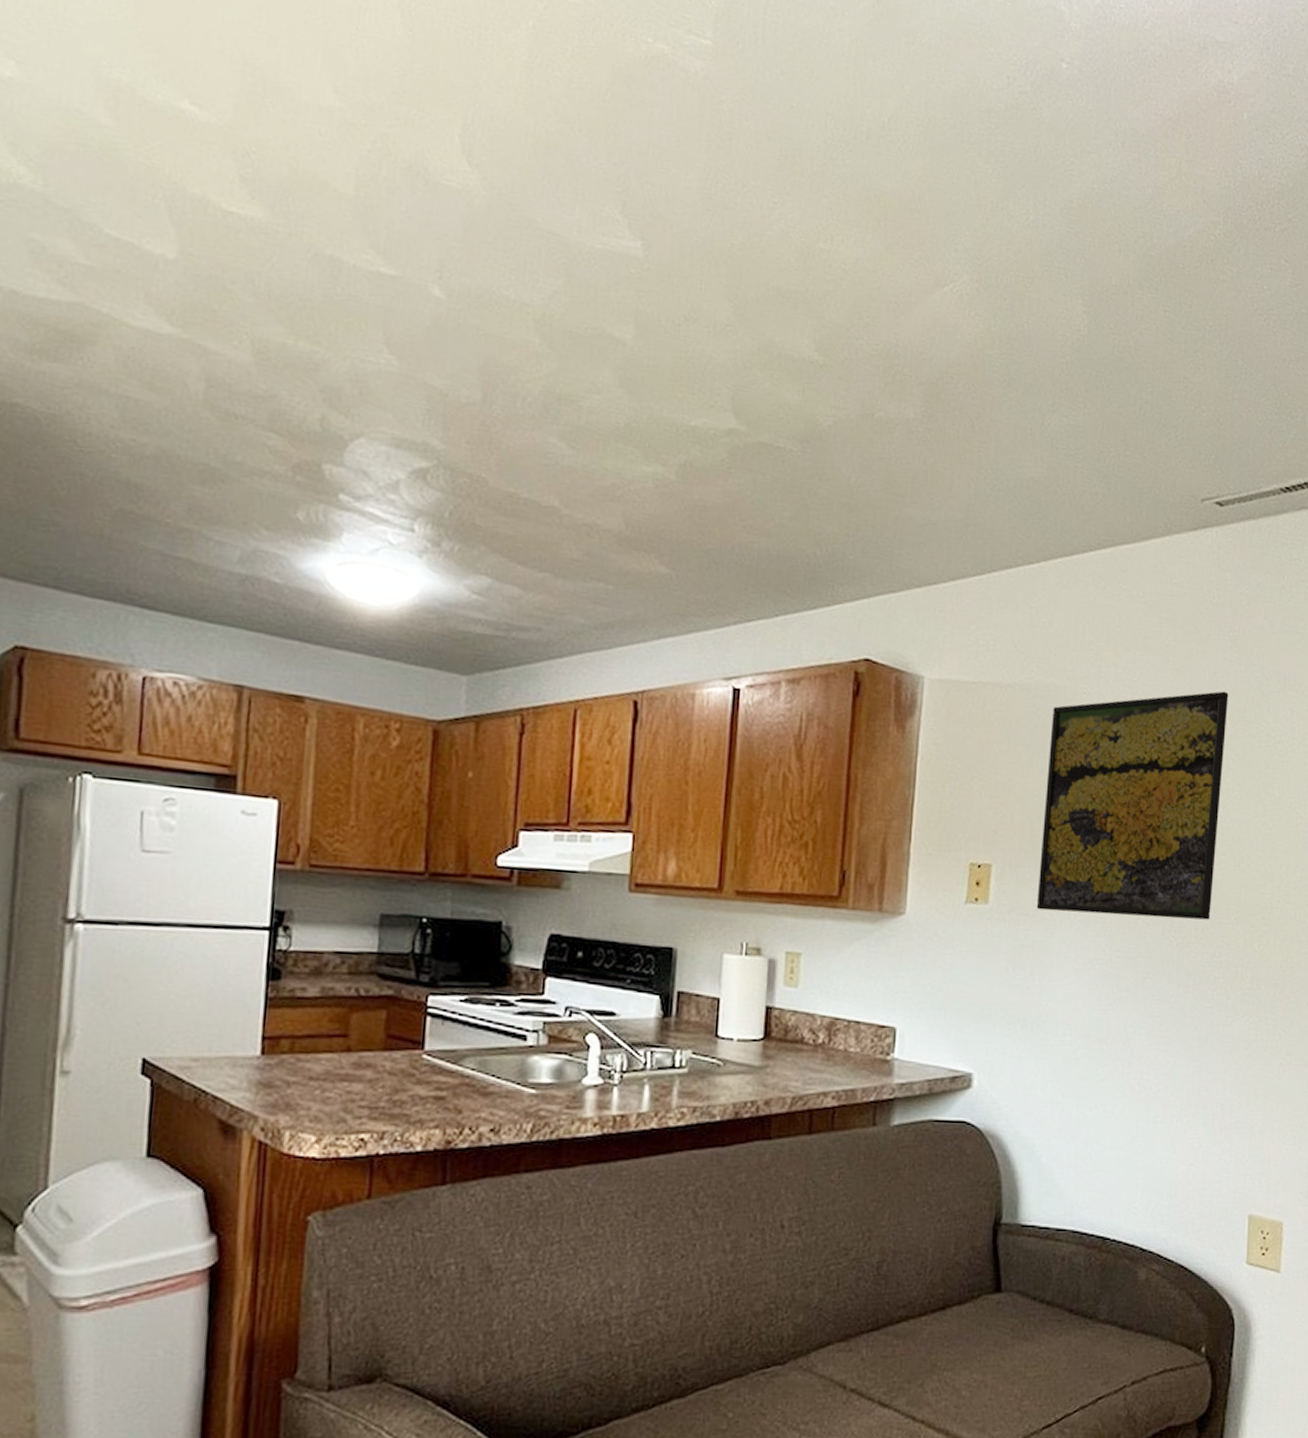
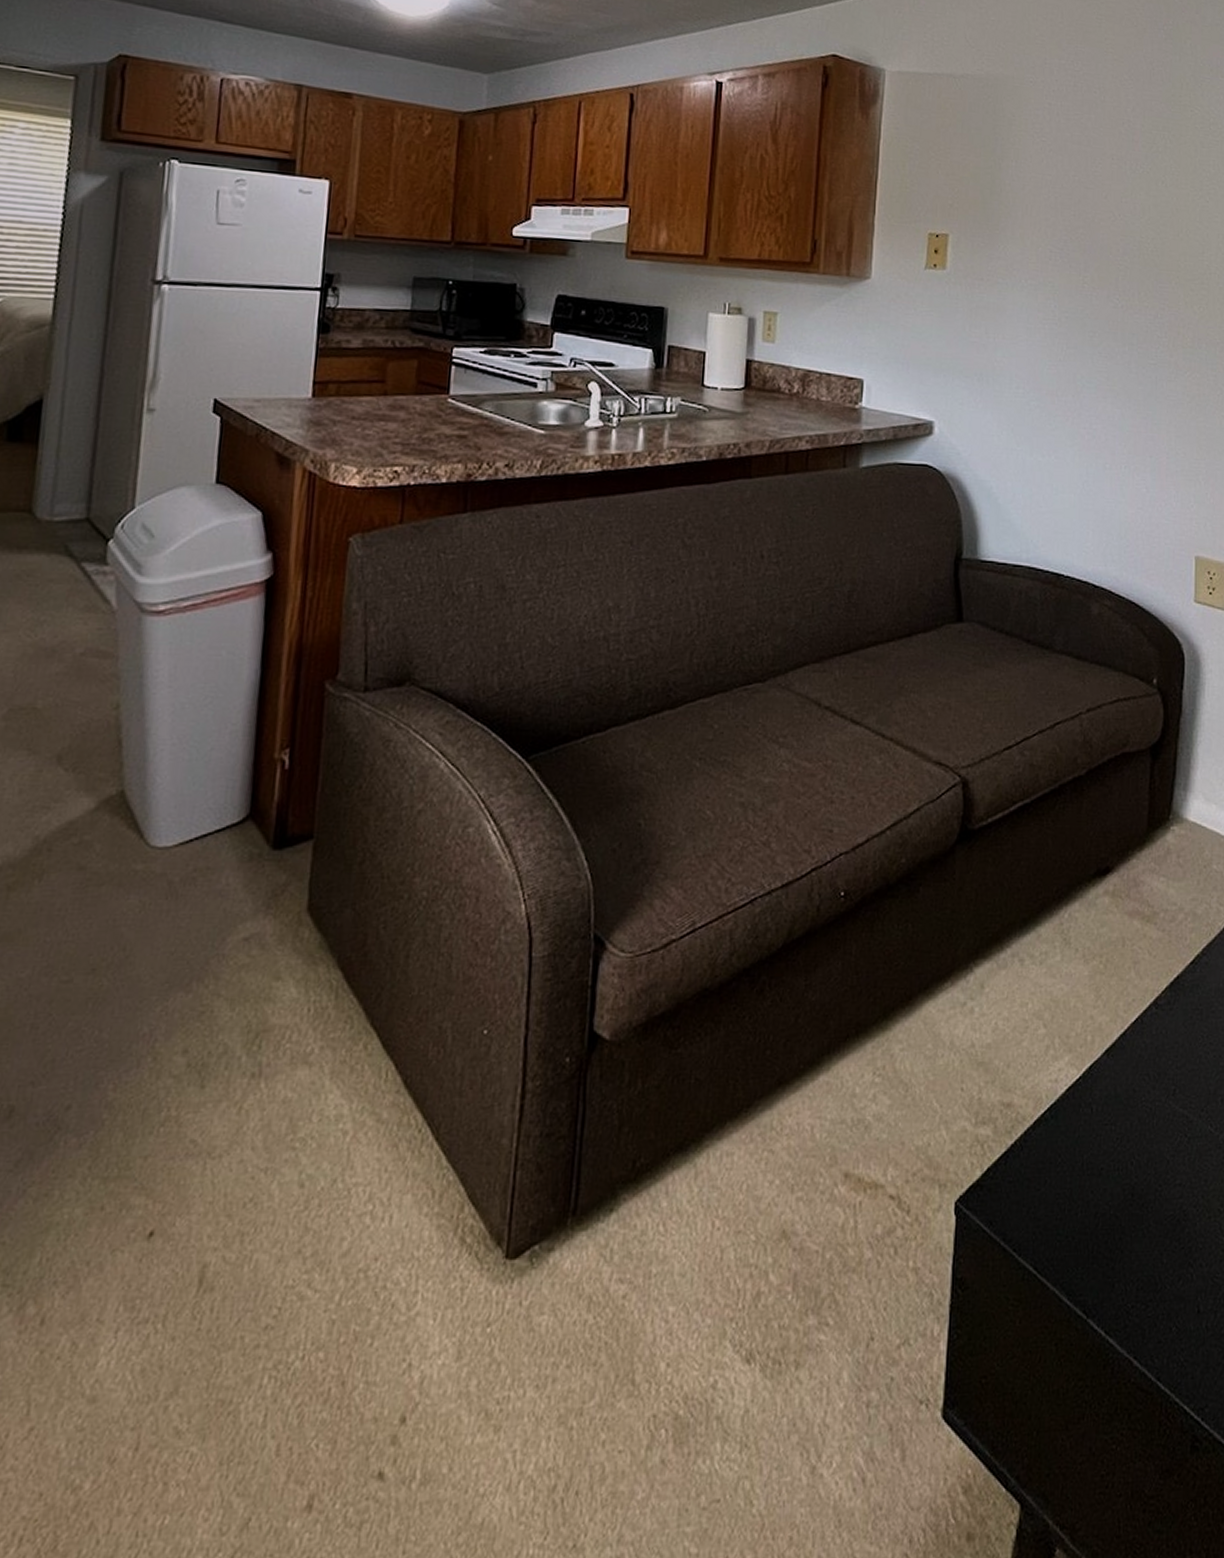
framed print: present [1036,691,1229,920] -> none [990,78,1165,285]

